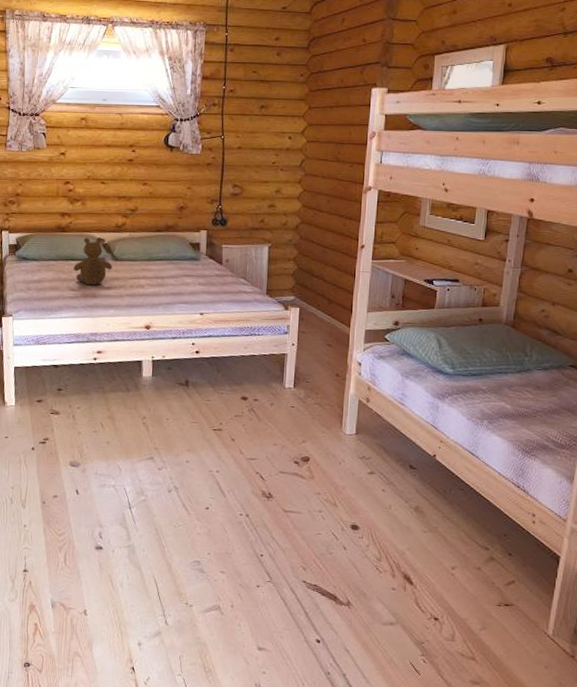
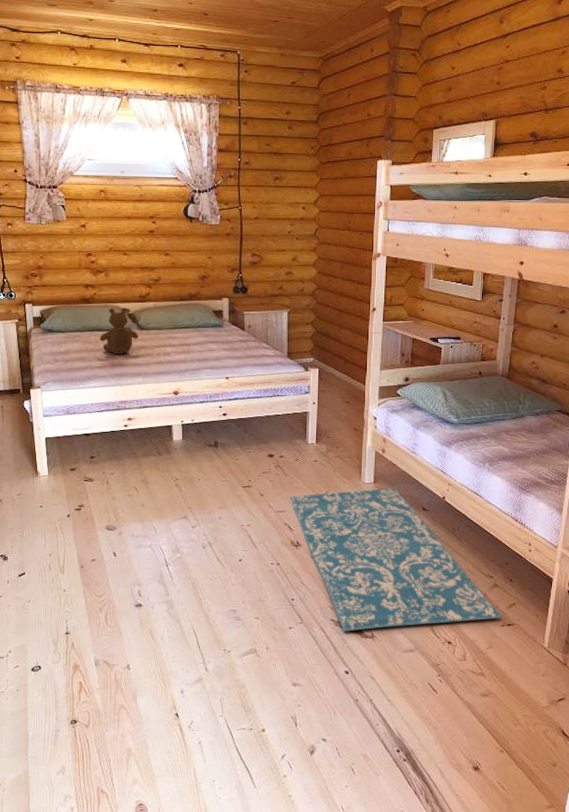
rug: none [262,441,500,598] -> present [289,488,503,632]

